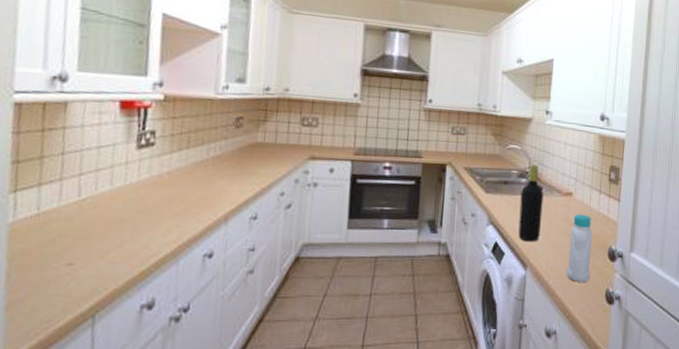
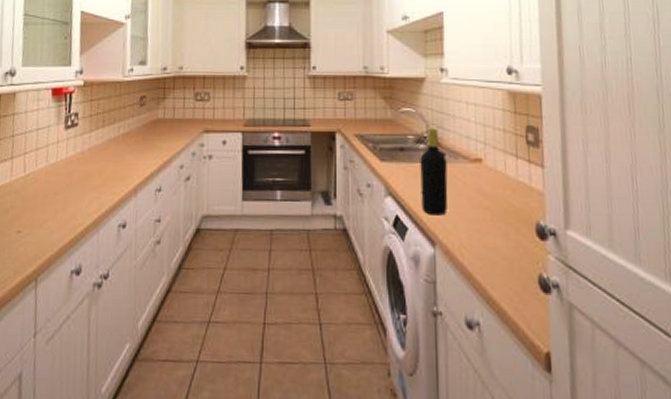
bottle: present [566,214,593,282] -> none [484,183,517,264]

